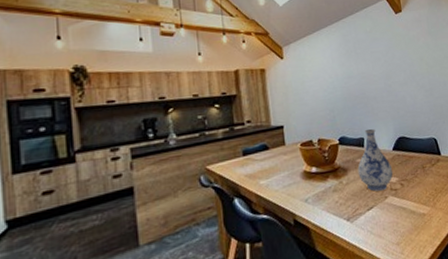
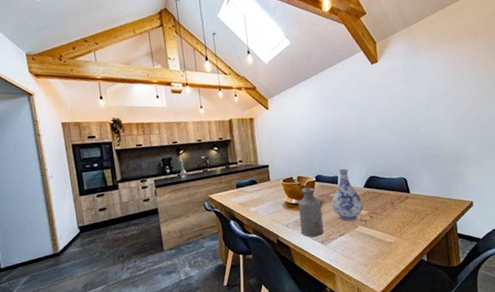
bottle: none [319,152,350,214] -> present [298,188,324,238]

